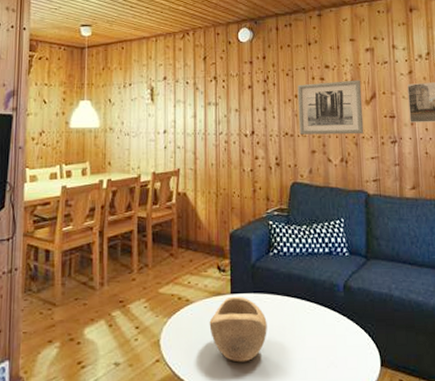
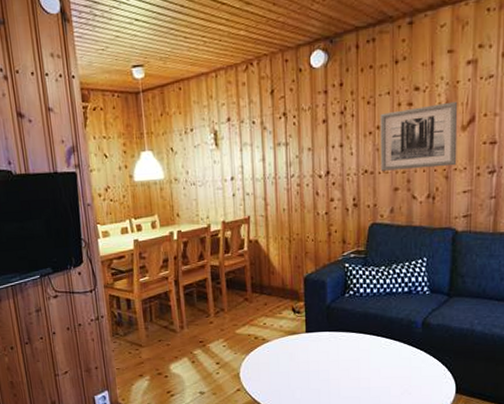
decorative bowl: present [209,296,267,363] -> none [285,334,342,391]

